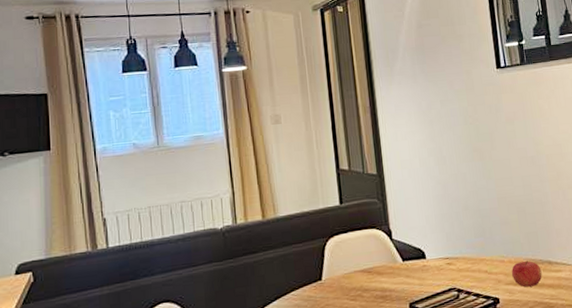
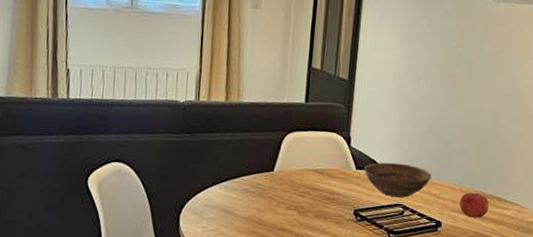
bowl: none [410,245,479,283] -> present [364,162,432,198]

